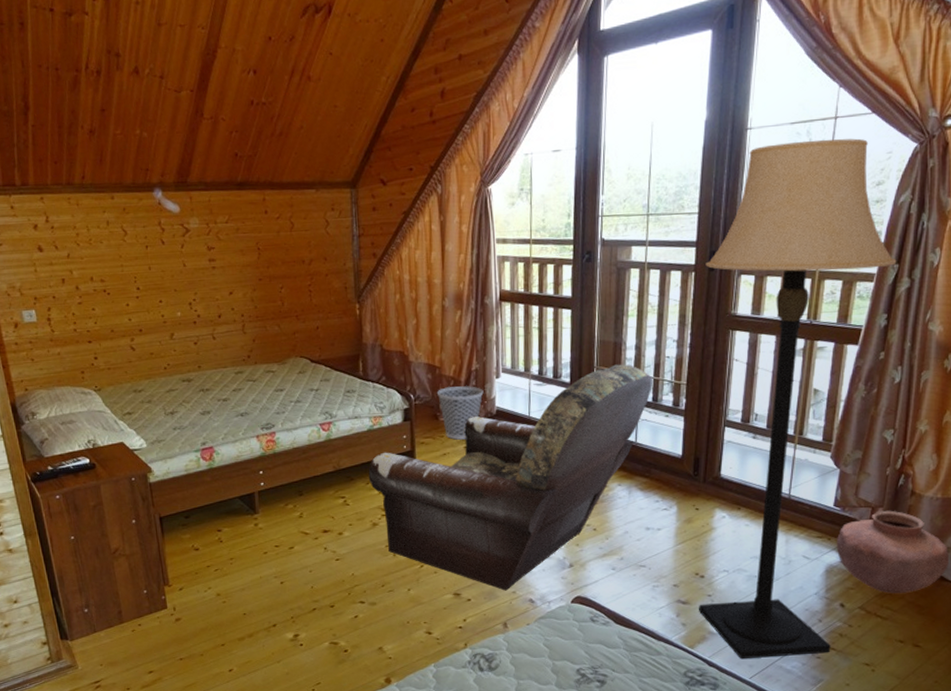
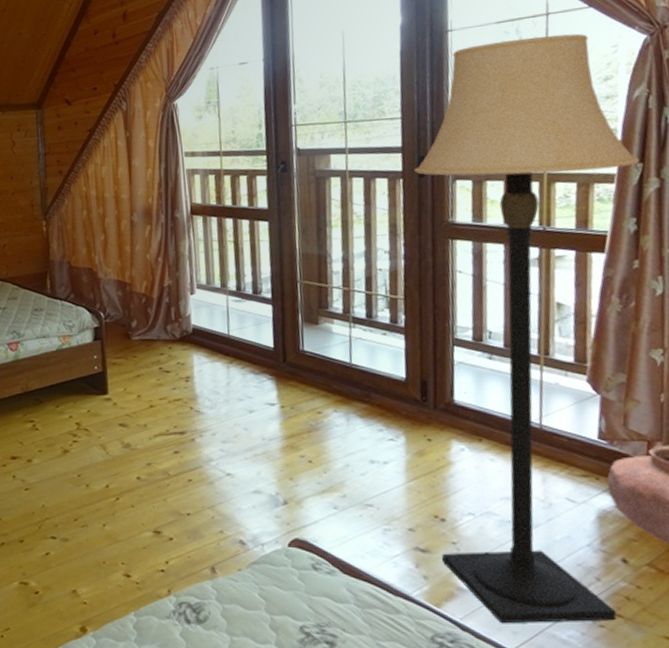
armchair: present [368,364,653,591] -> none [57,278,366,530]
wastebasket: present [436,386,484,440] -> none [127,303,178,360]

